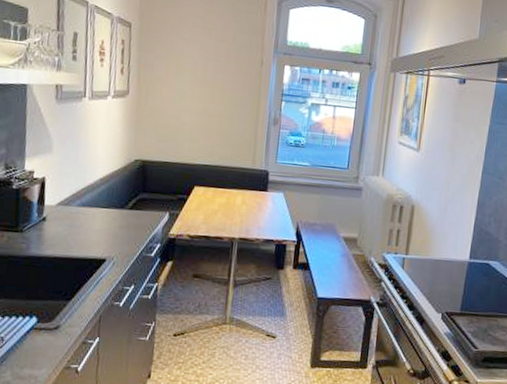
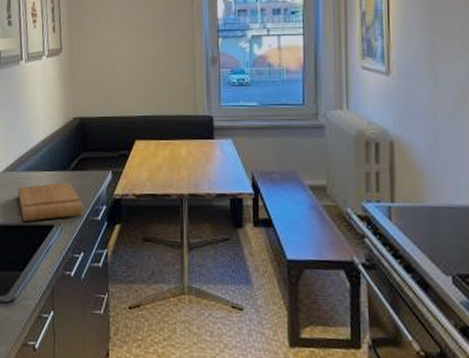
cutting board: none [70,219,138,255] -> present [17,182,84,222]

